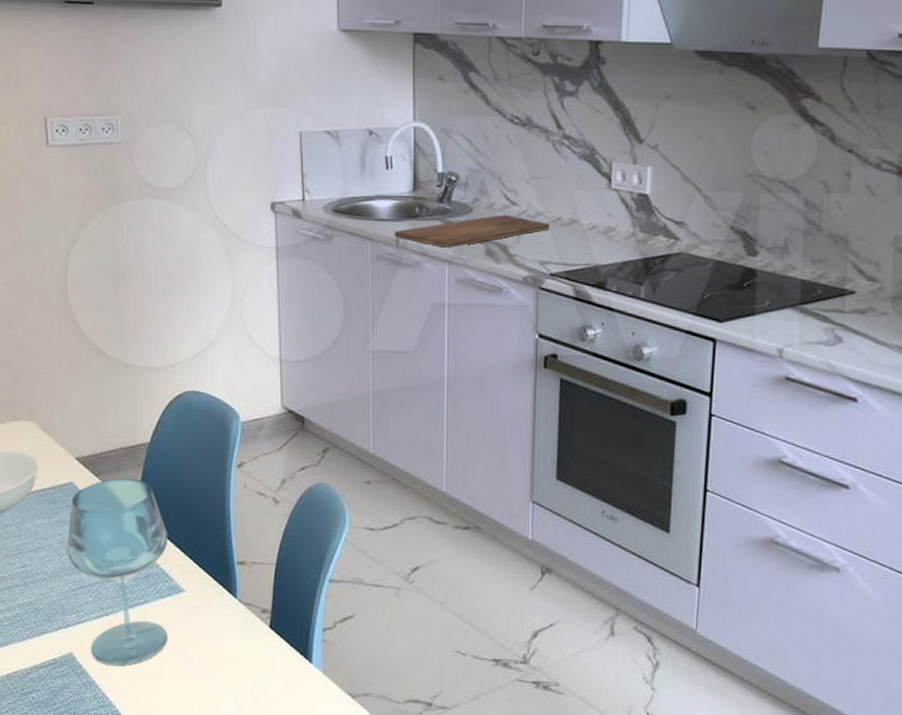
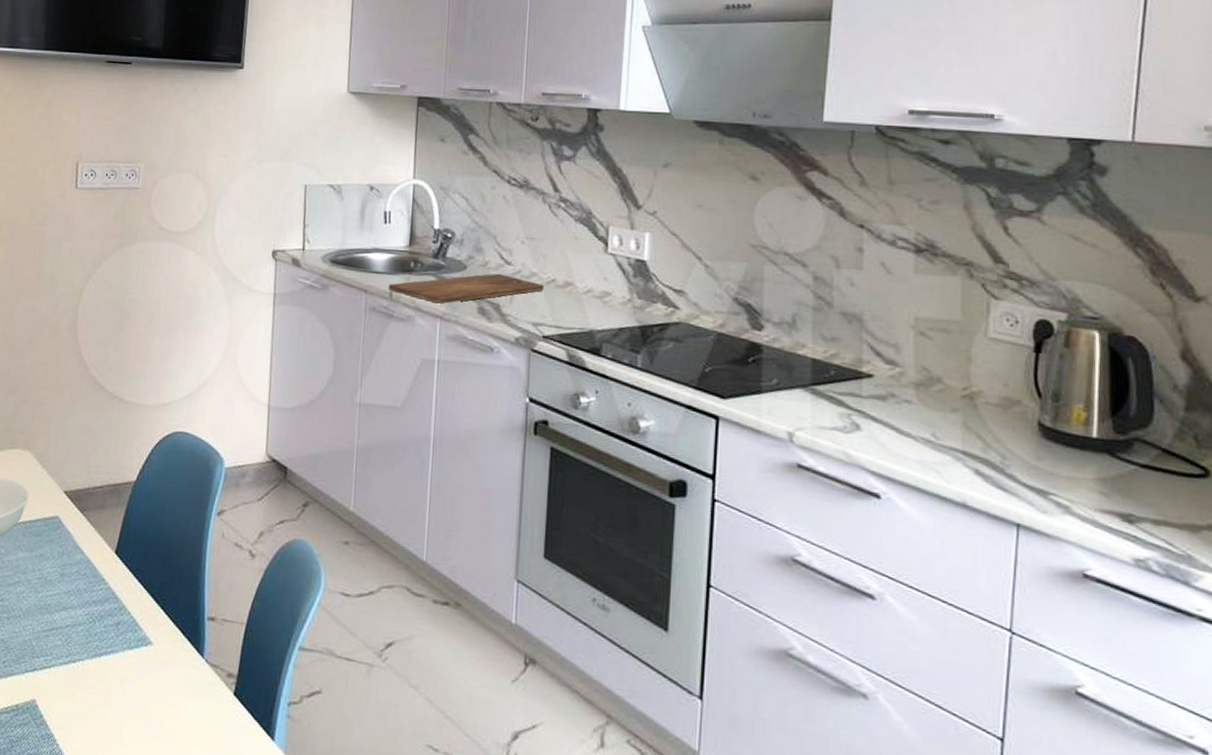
wine glass: present [67,478,168,666] -> none [43,516,143,721]

